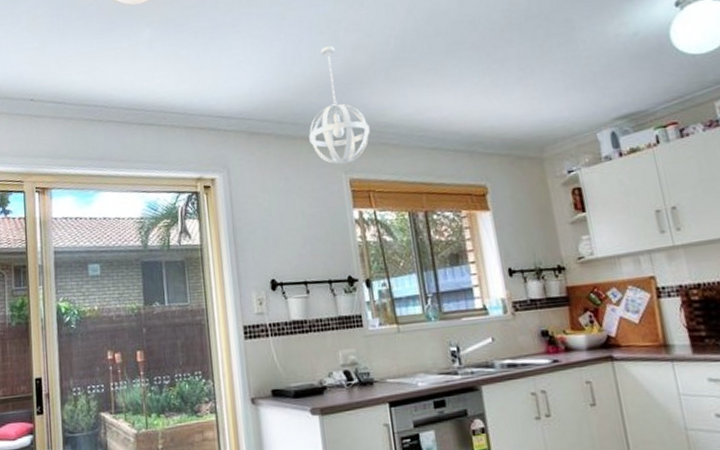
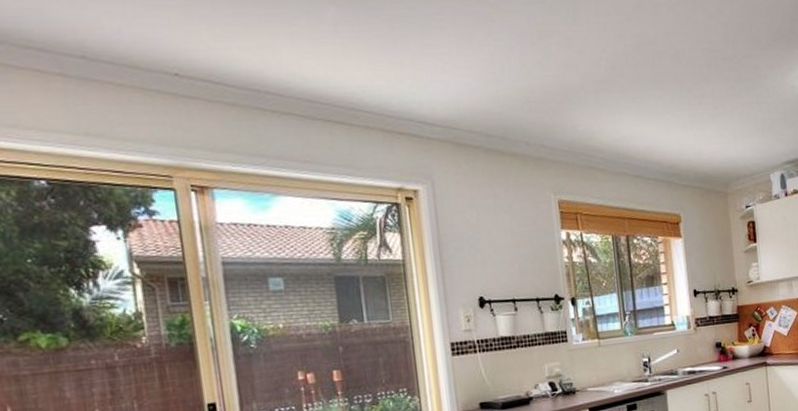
pendant light: present [309,46,370,165] -> none [518,60,579,185]

